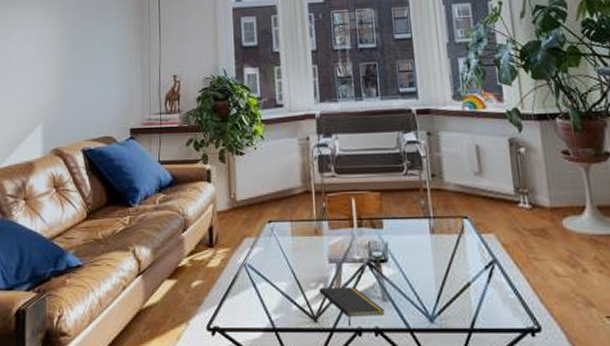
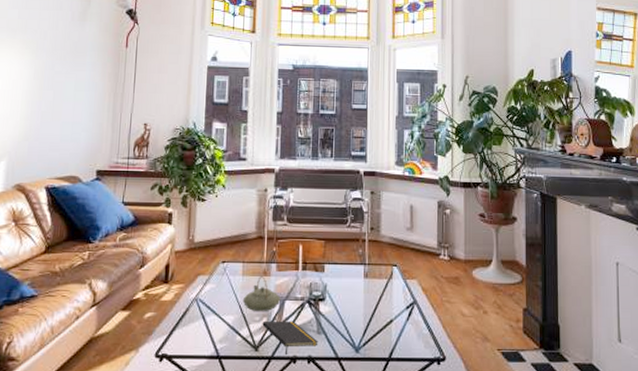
teapot: none [294,235,337,278] -> present [242,275,281,312]

